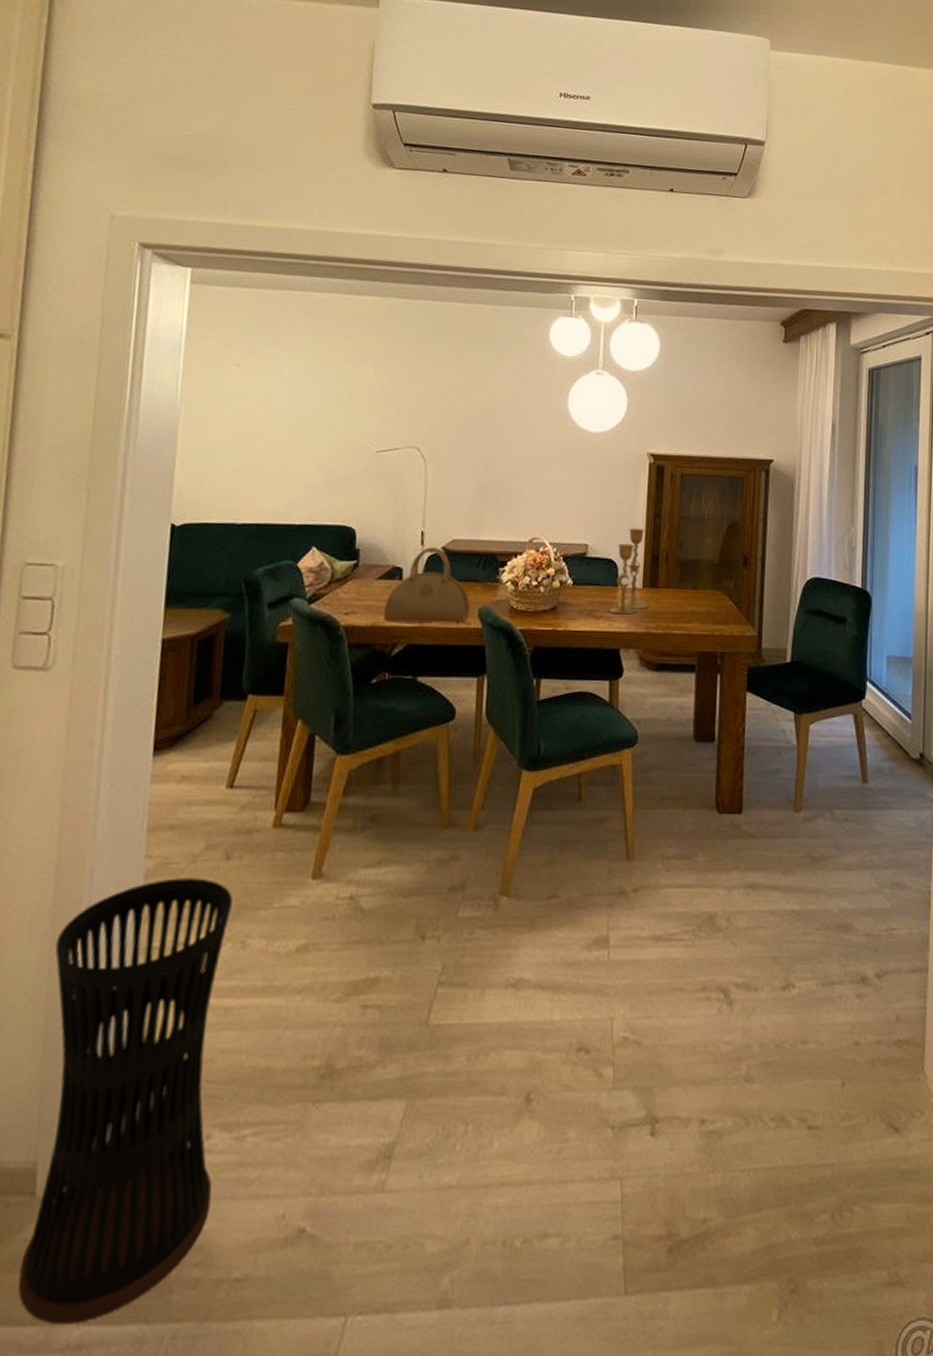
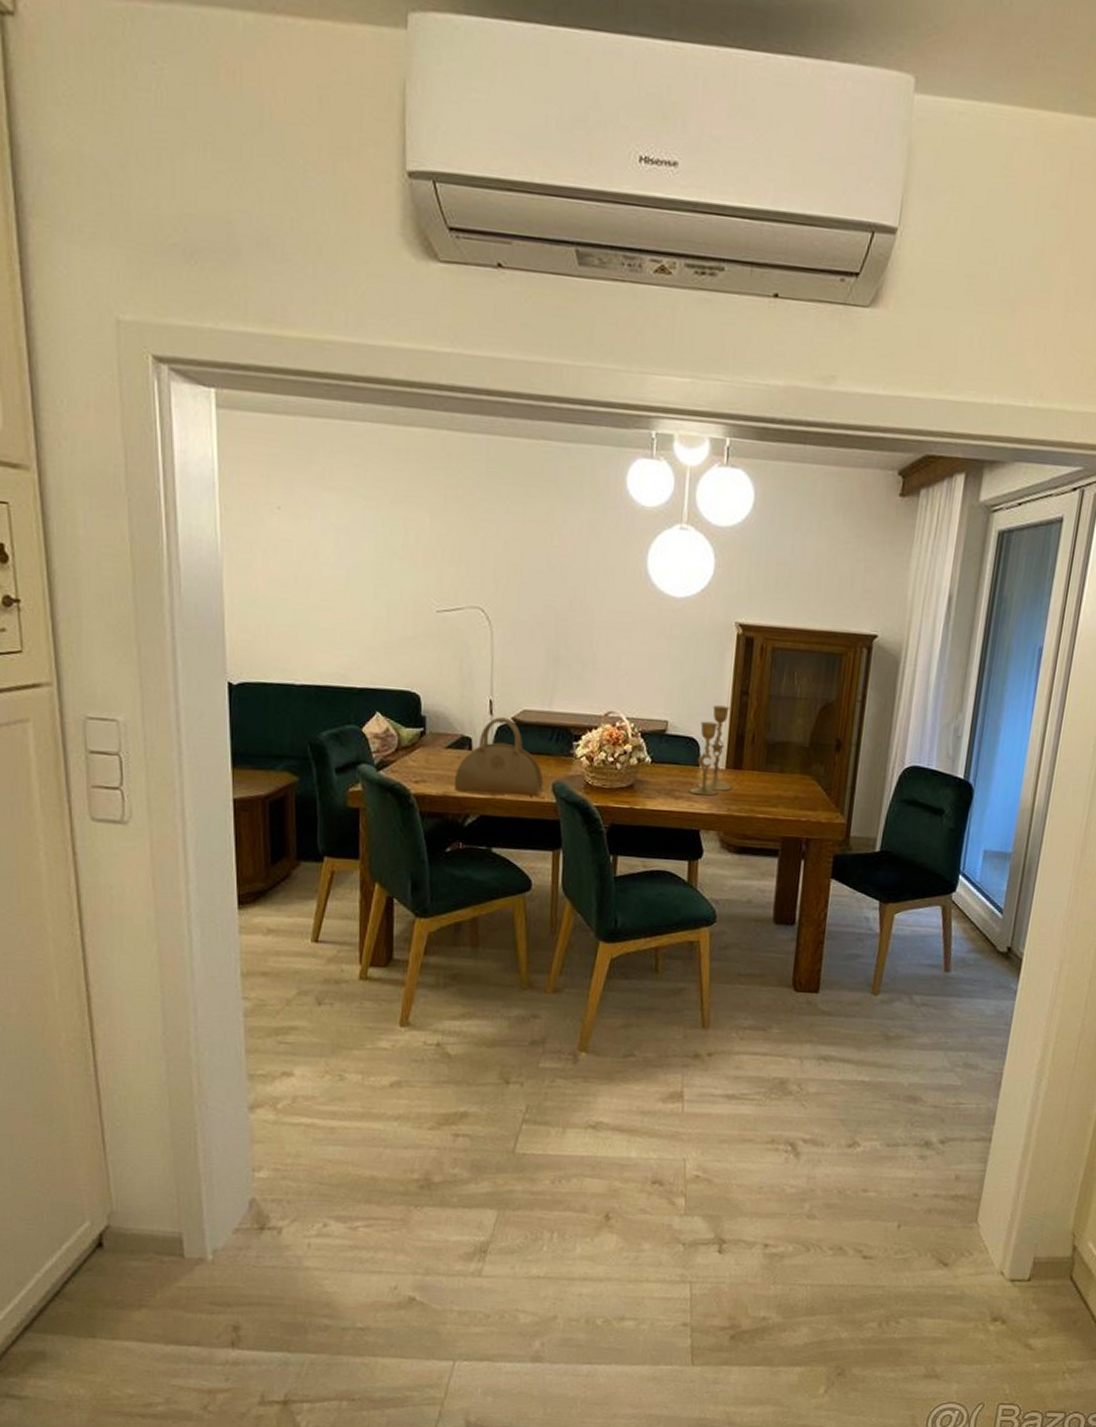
umbrella stand: present [18,878,234,1325] -> none [171,1018,333,1348]

